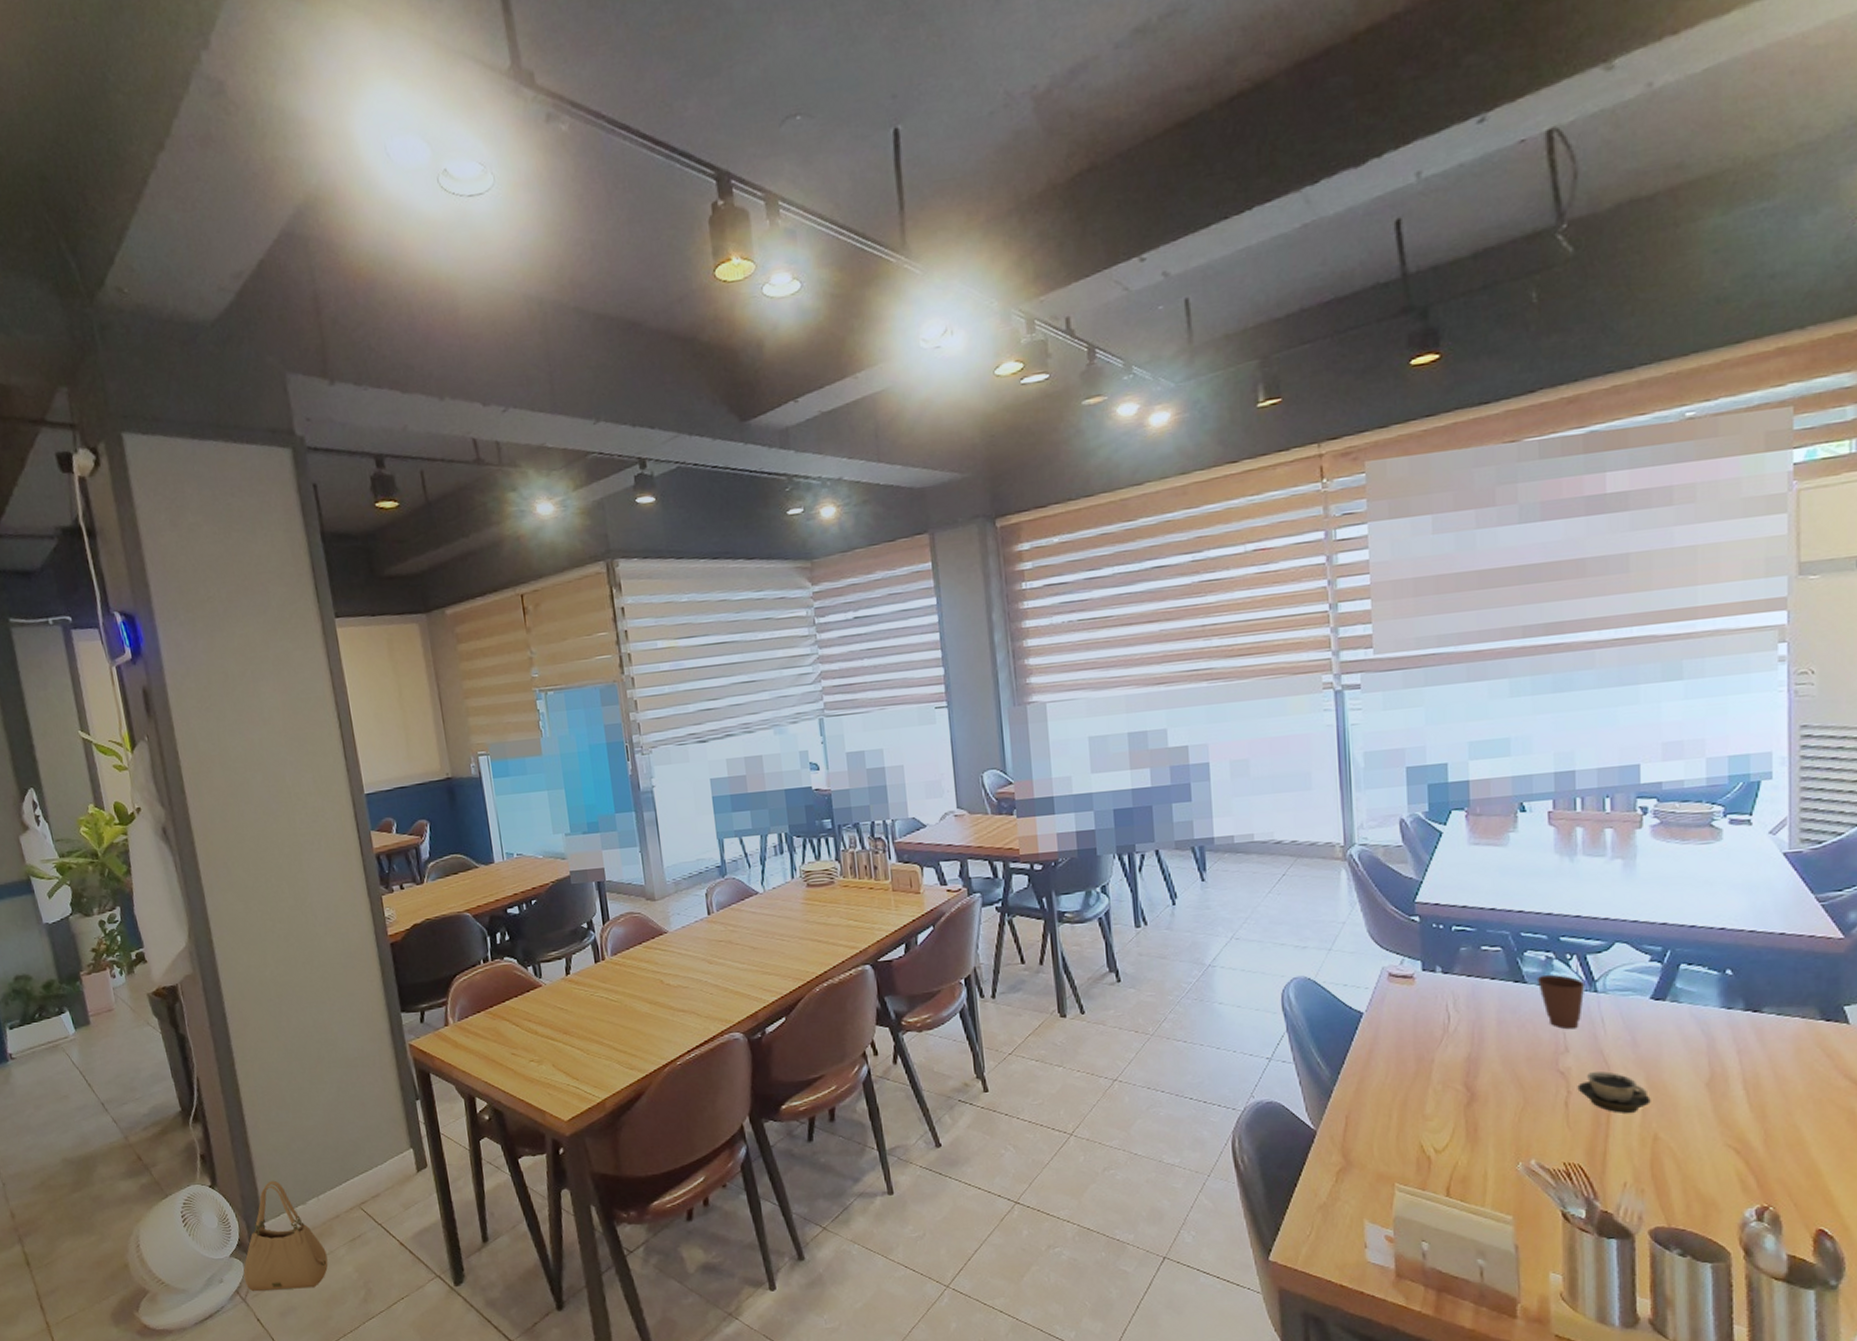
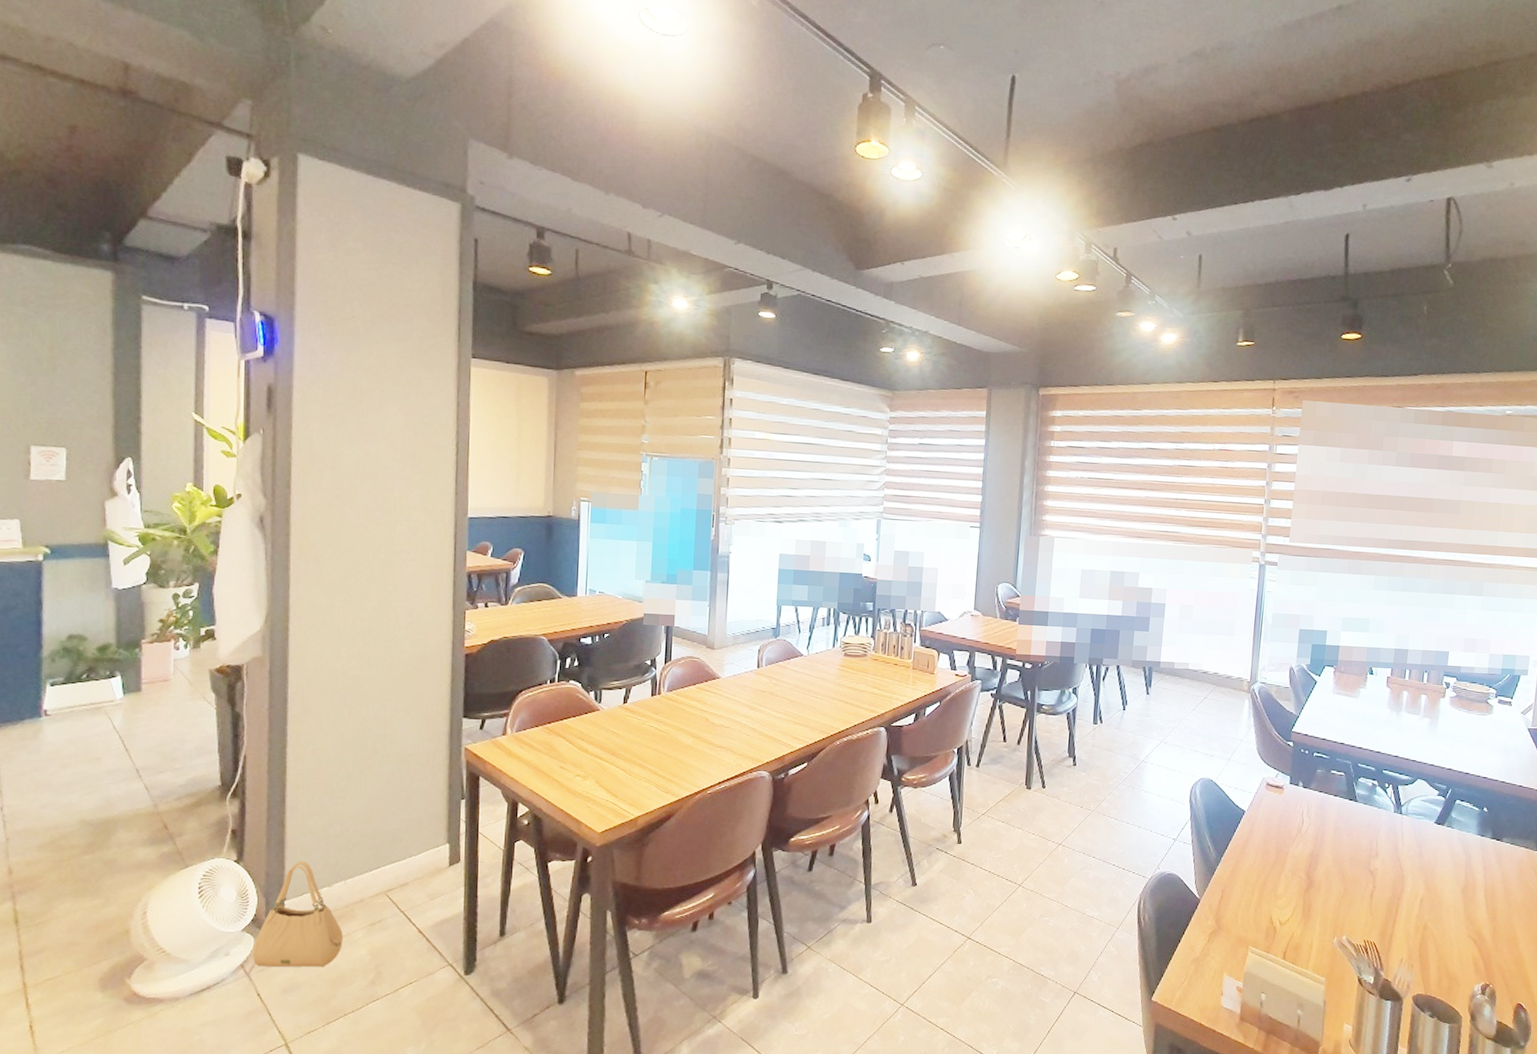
cup: present [1536,975,1586,1030] -> none [1364,798,1395,840]
cup: present [1577,1071,1651,1113] -> none [1380,874,1426,906]

